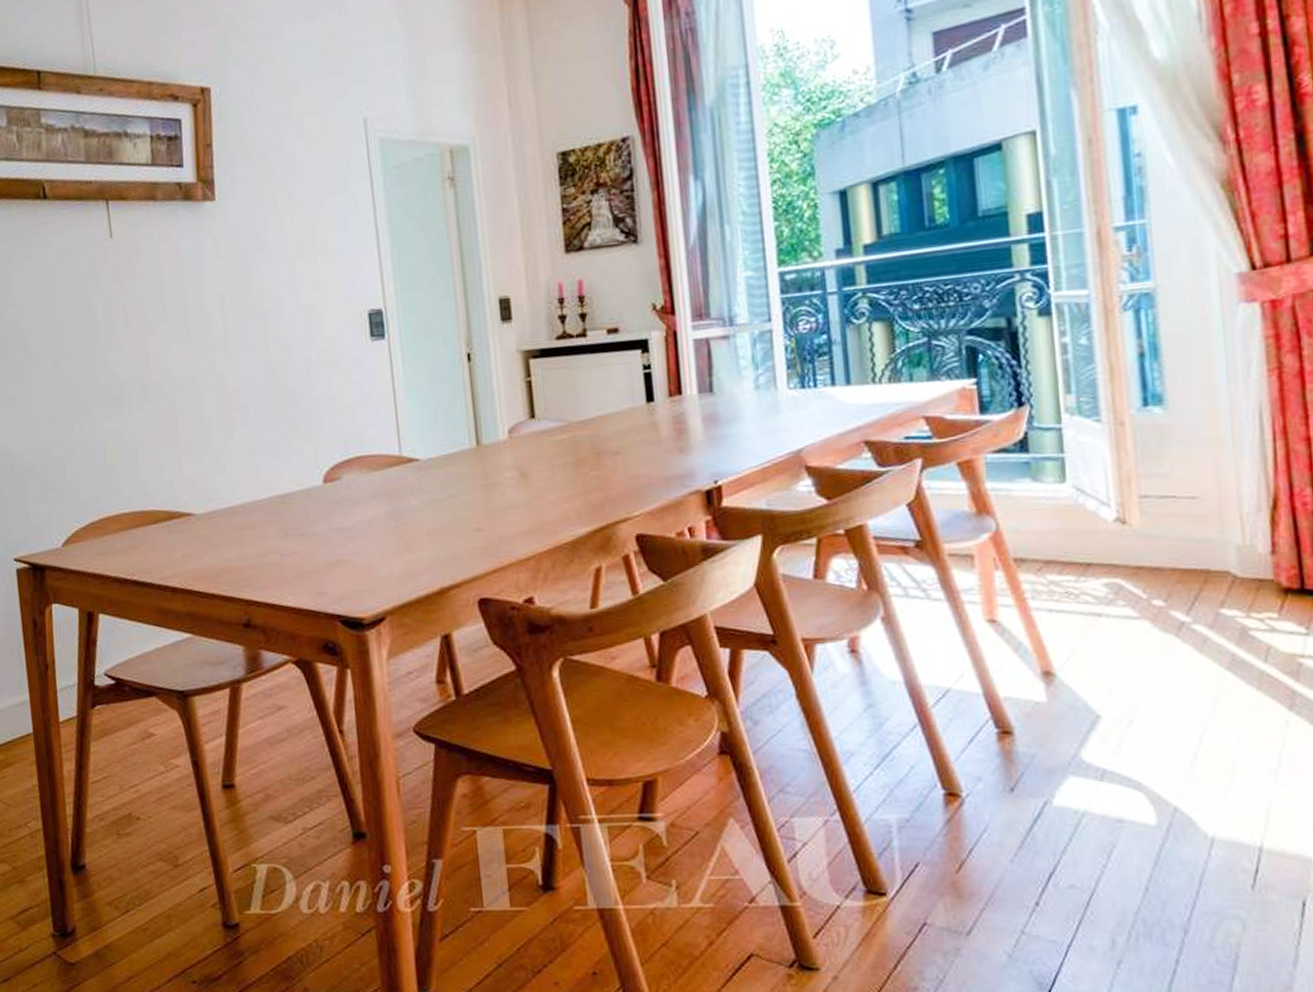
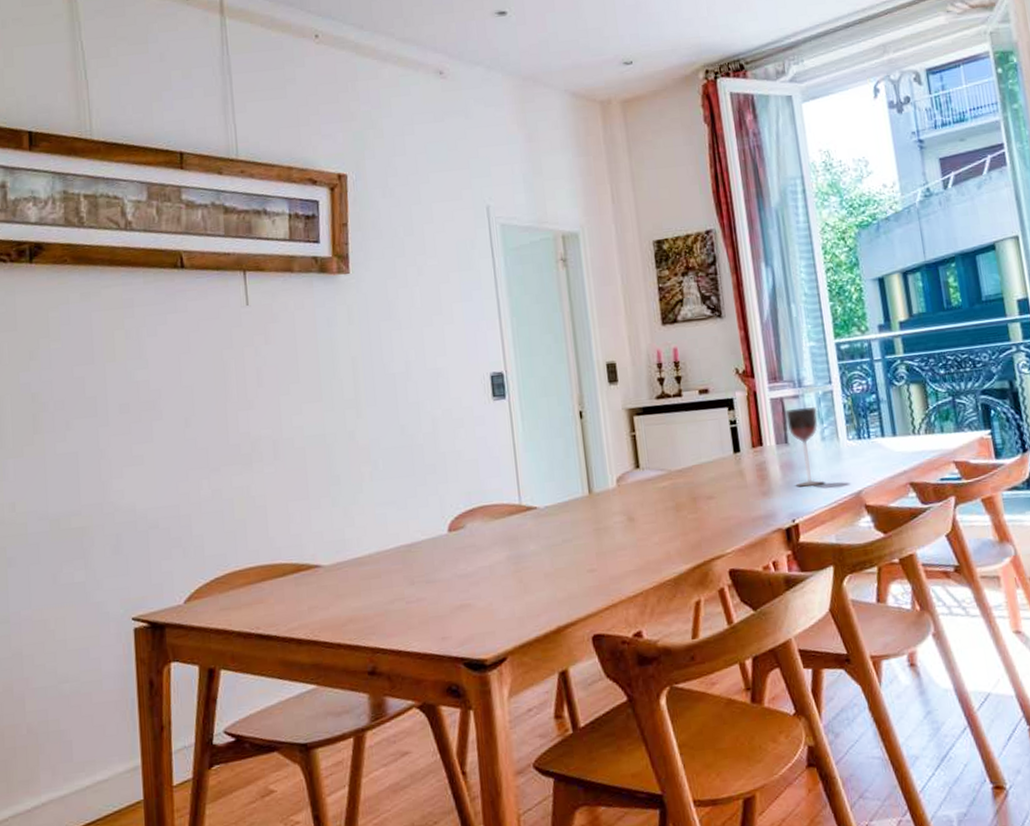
wineglass: none [710,349,757,444] -> present [784,407,825,488]

